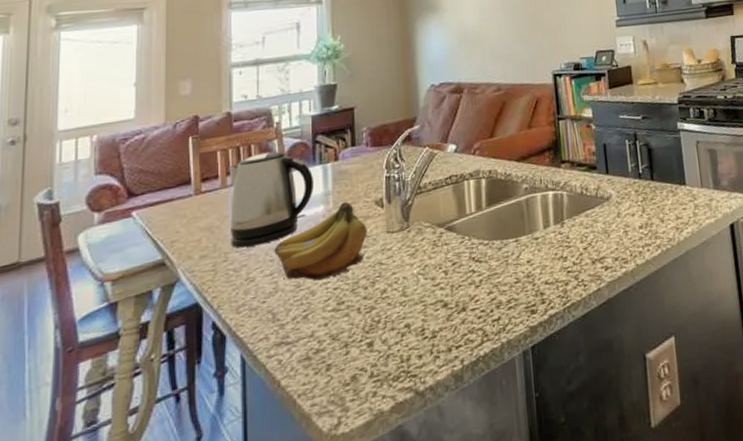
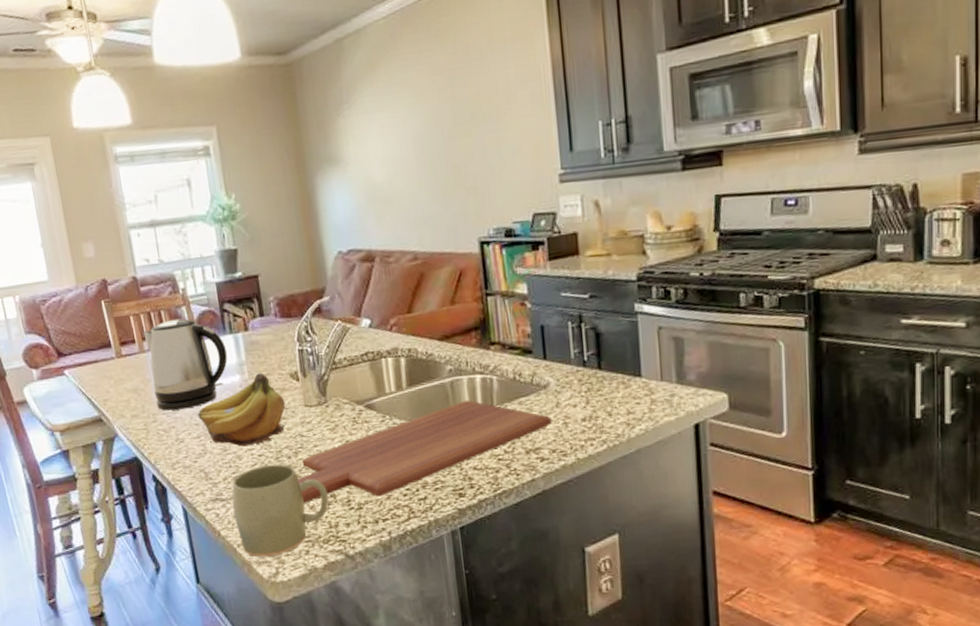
mug: none [298,296,402,407] -> present [231,464,329,557]
cutting board: none [372,215,614,338] -> present [297,399,552,503]

